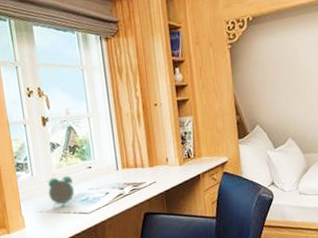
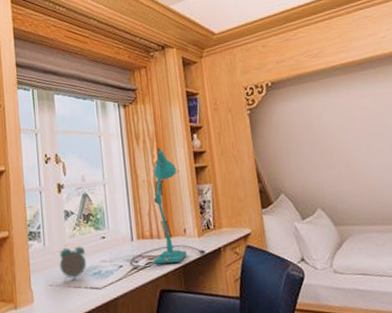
desk lamp: none [115,81,186,195] -> present [129,147,205,269]

